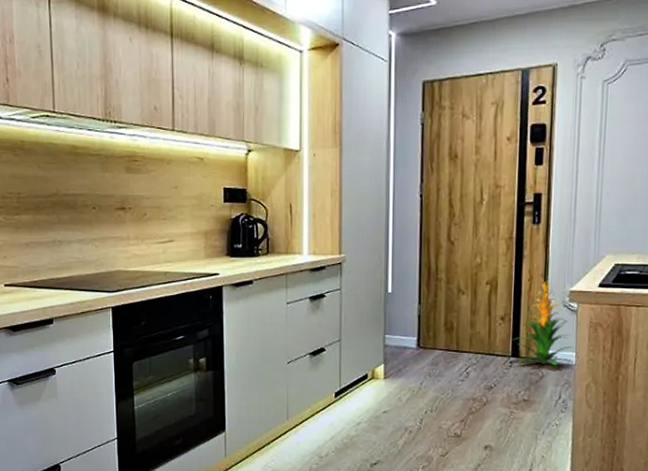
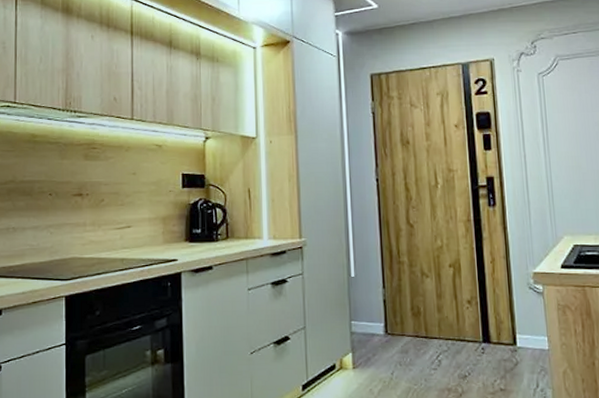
indoor plant: present [513,279,576,366] -> none [482,261,549,351]

